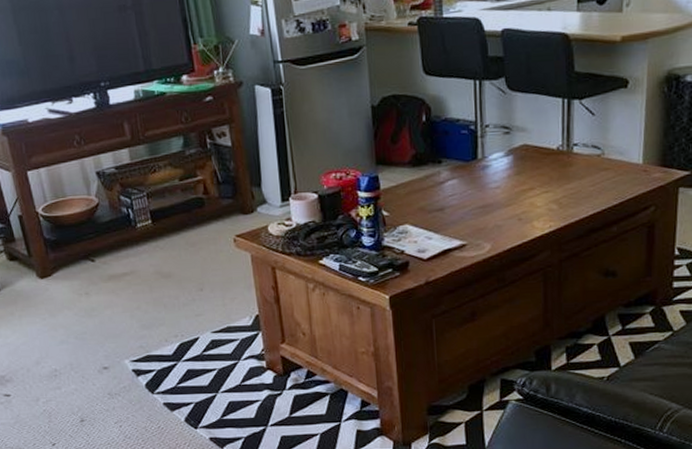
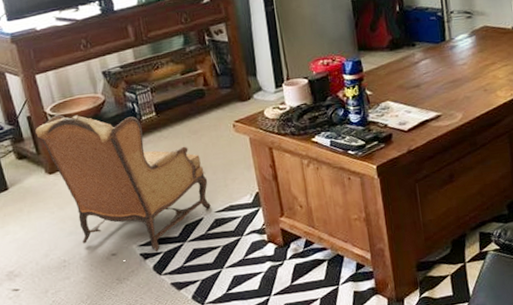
armchair: none [27,216,208,370] -> present [35,114,211,252]

